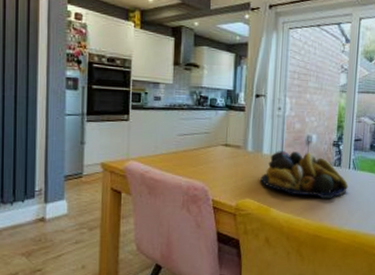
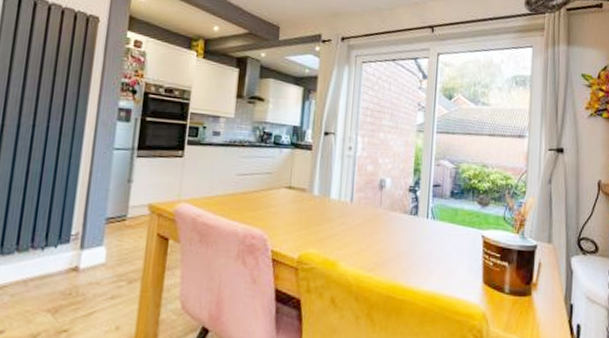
fruit bowl: present [260,151,349,199] -> none [327,195,427,253]

